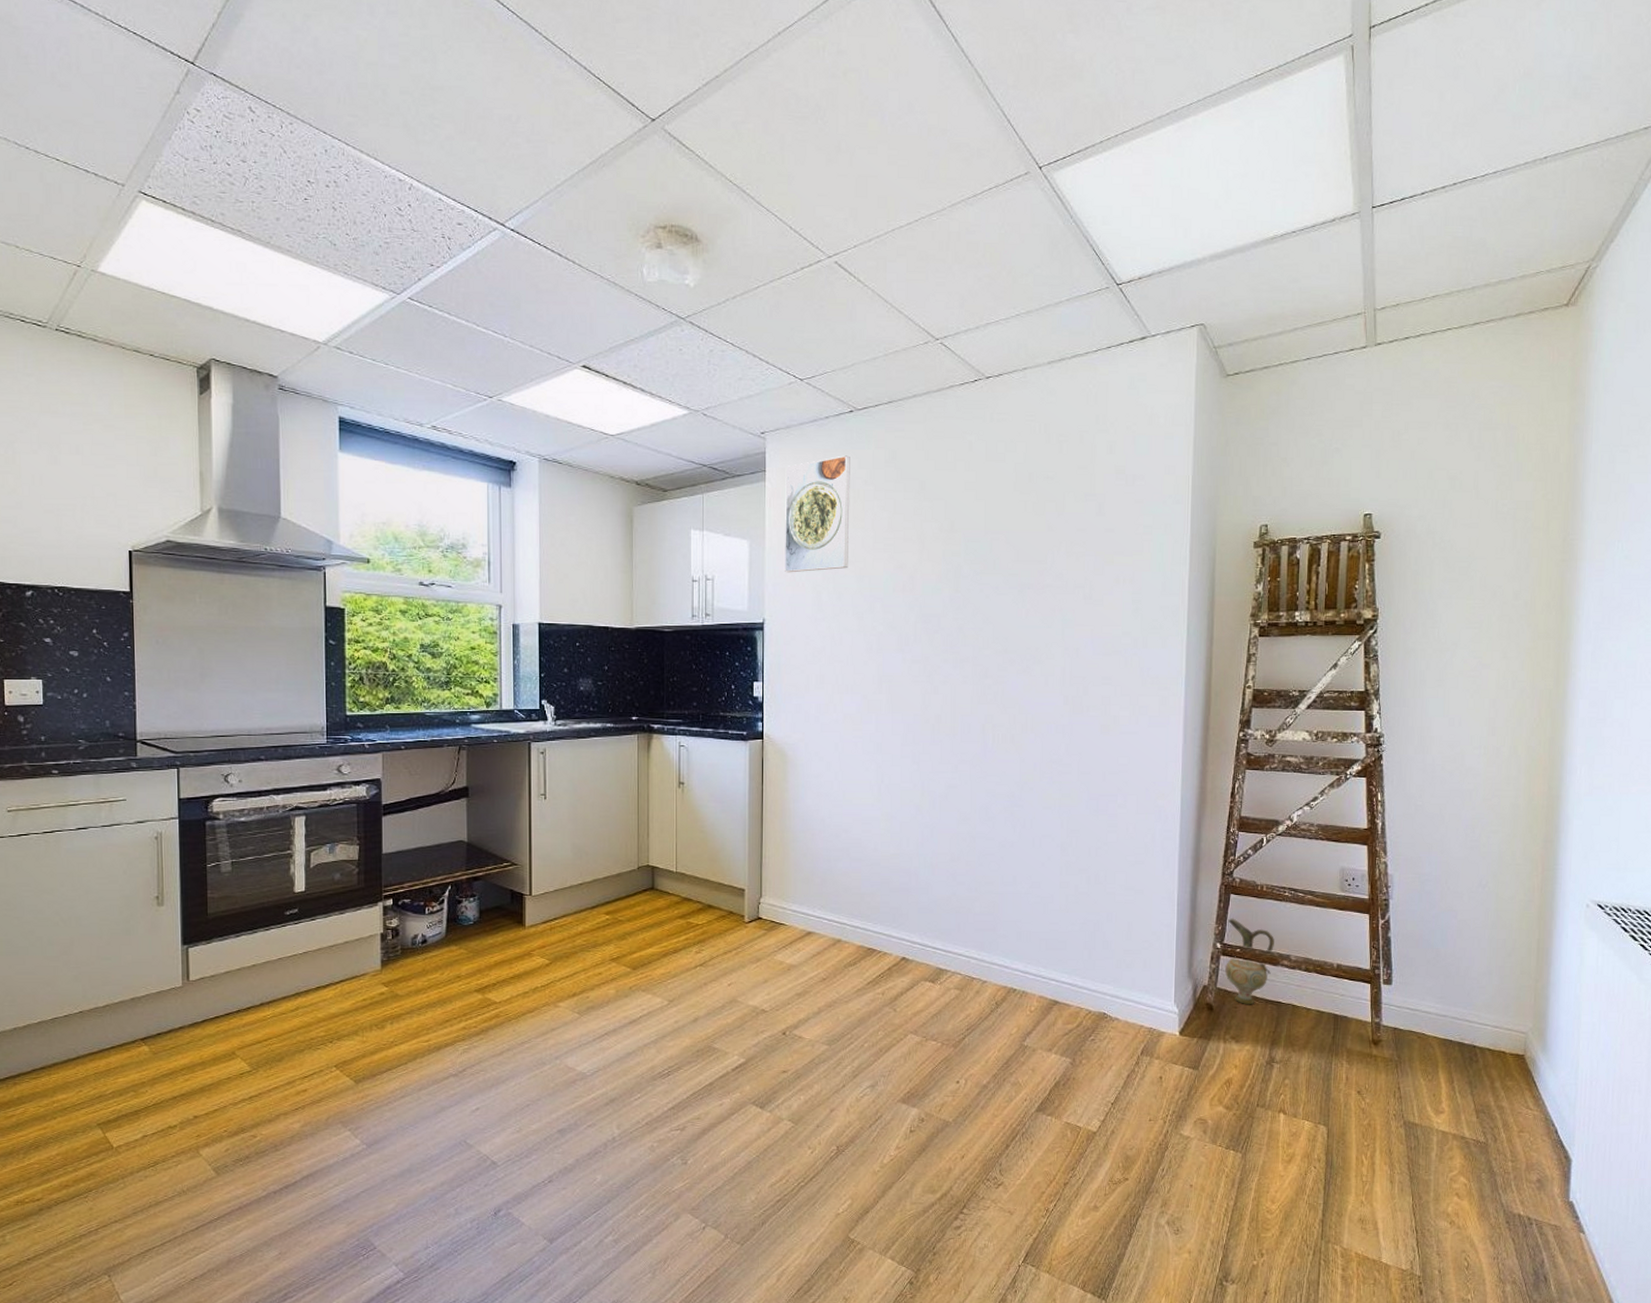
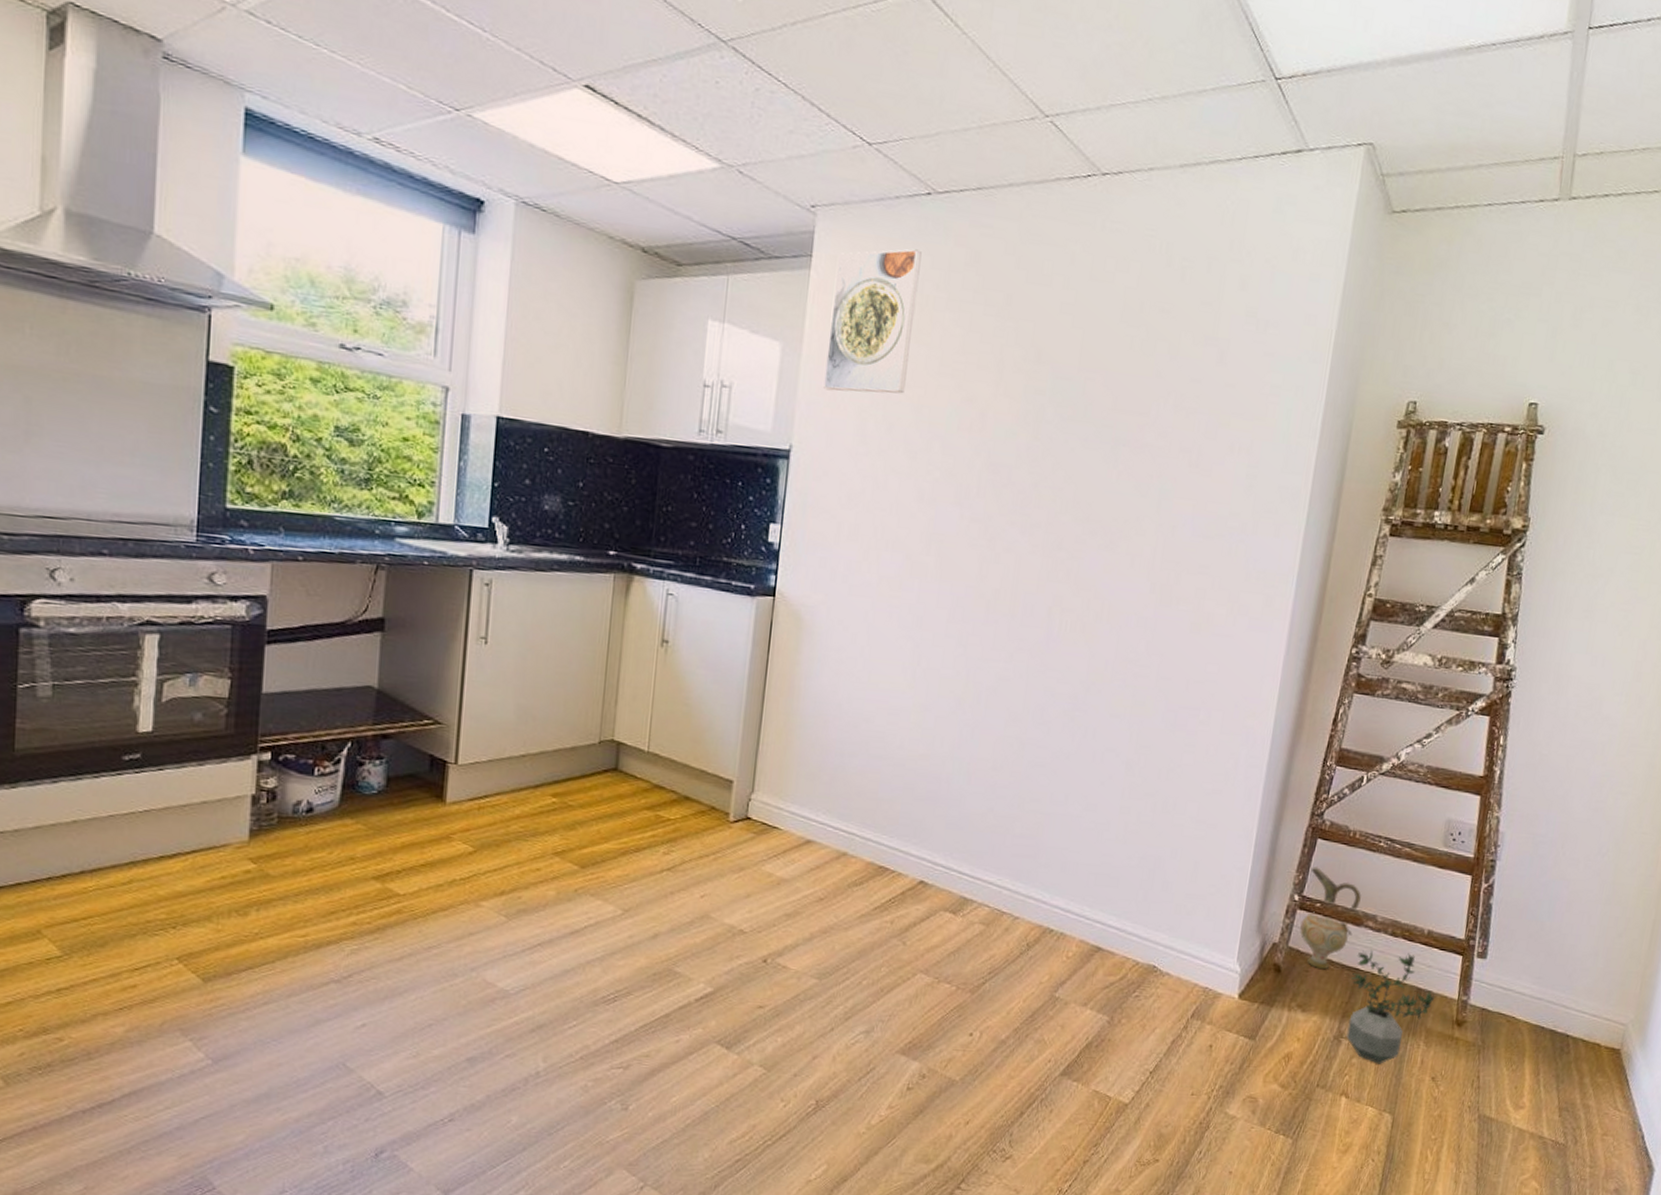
potted plant: none [1275,984,1351,1083] -> present [1346,949,1435,1064]

